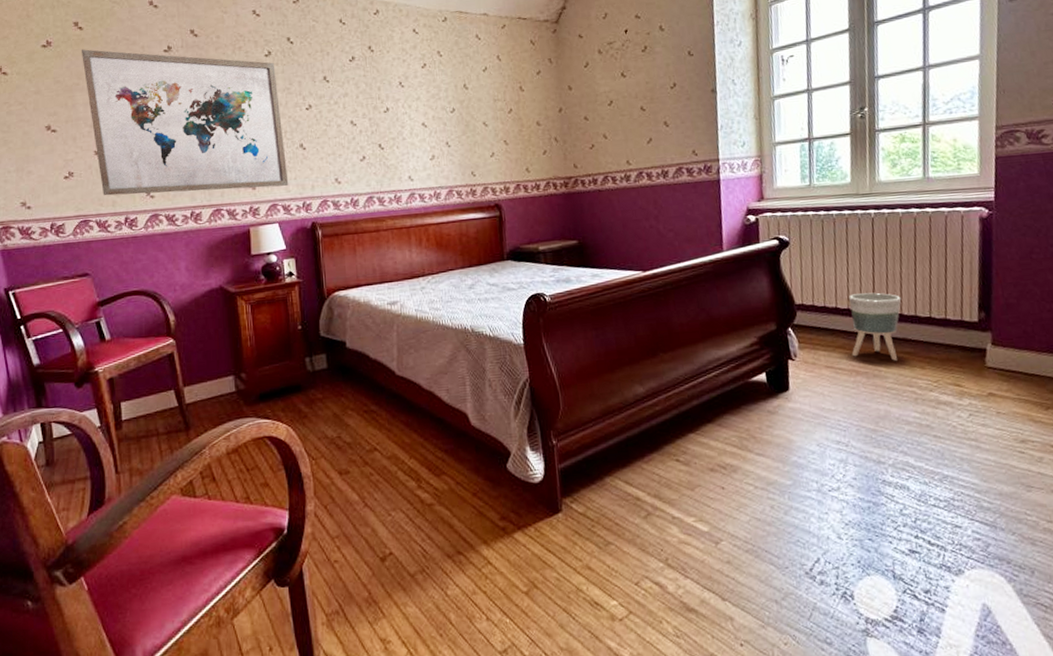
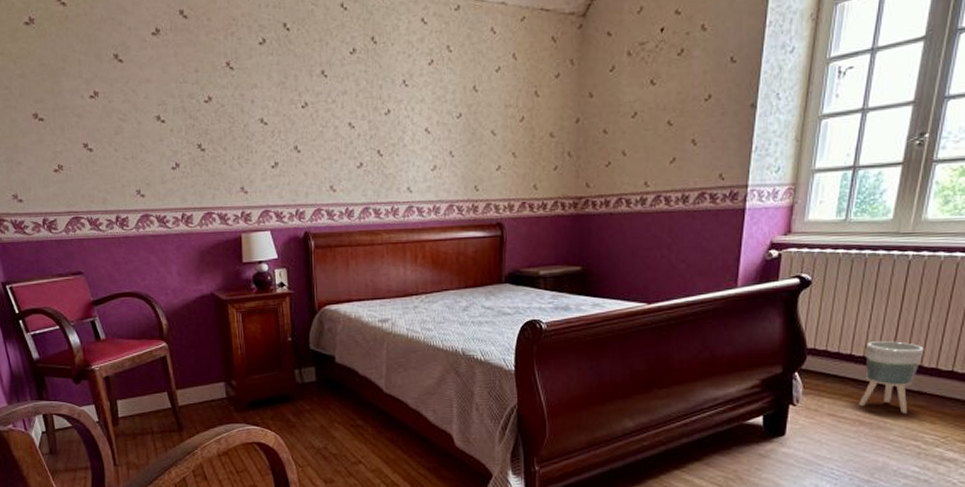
wall art: present [81,49,289,196] -> none [65,29,282,193]

